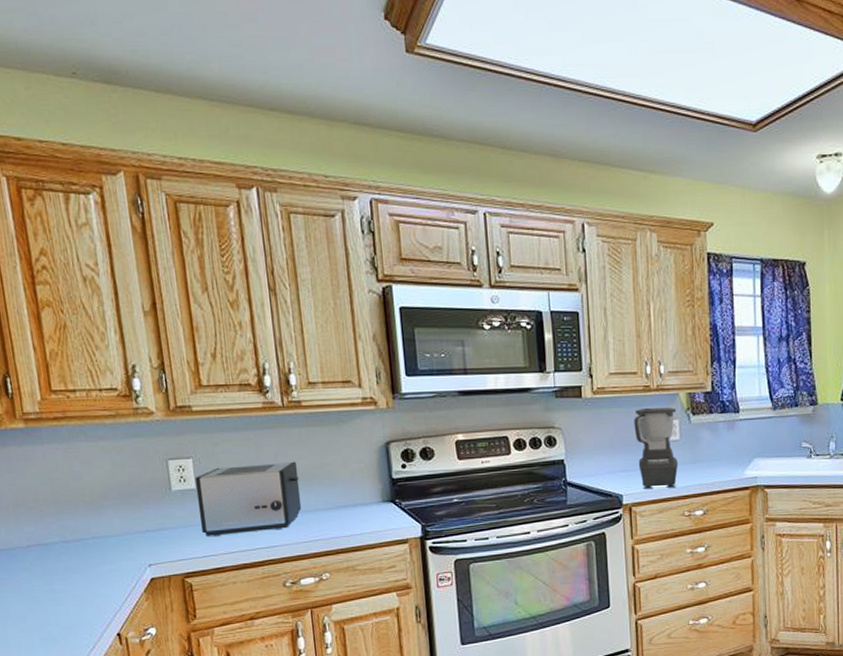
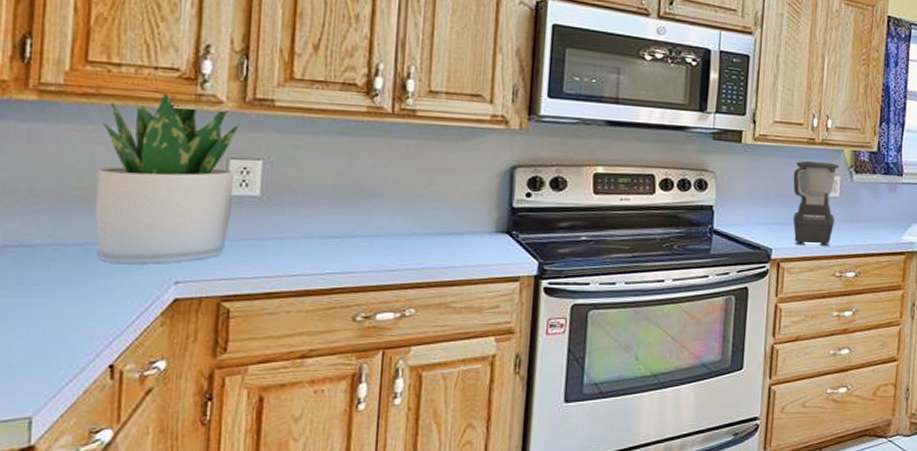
planter: none [73,410,179,554] -> present [94,93,241,265]
toaster: present [194,461,302,536] -> none [256,174,398,254]

